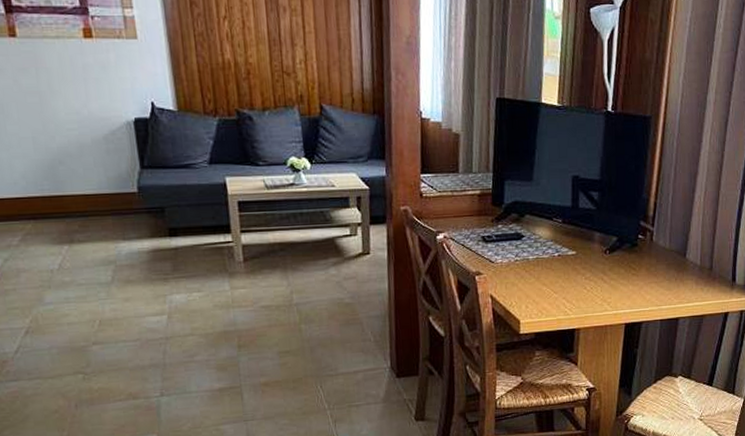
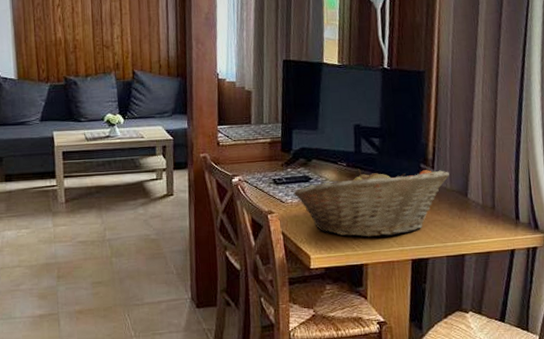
fruit basket: none [504,226,669,300] -> present [293,169,449,237]

